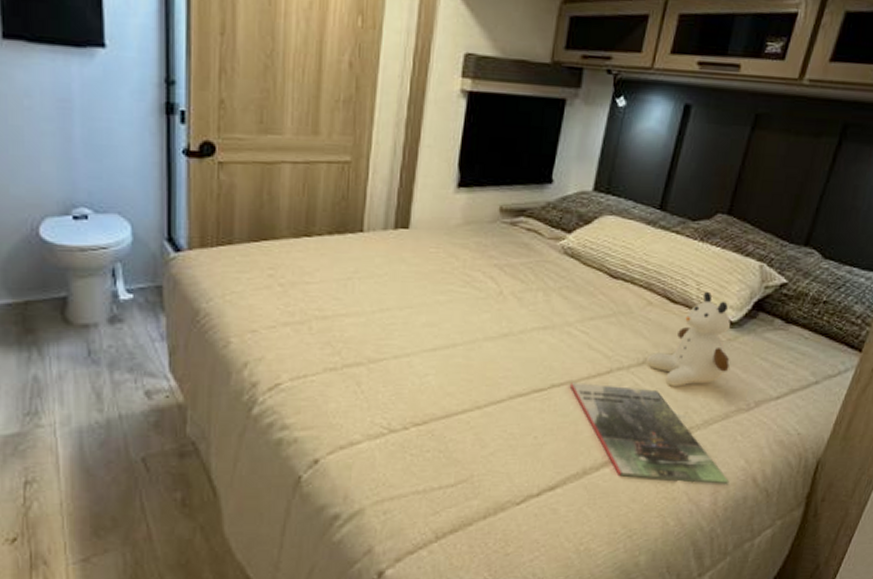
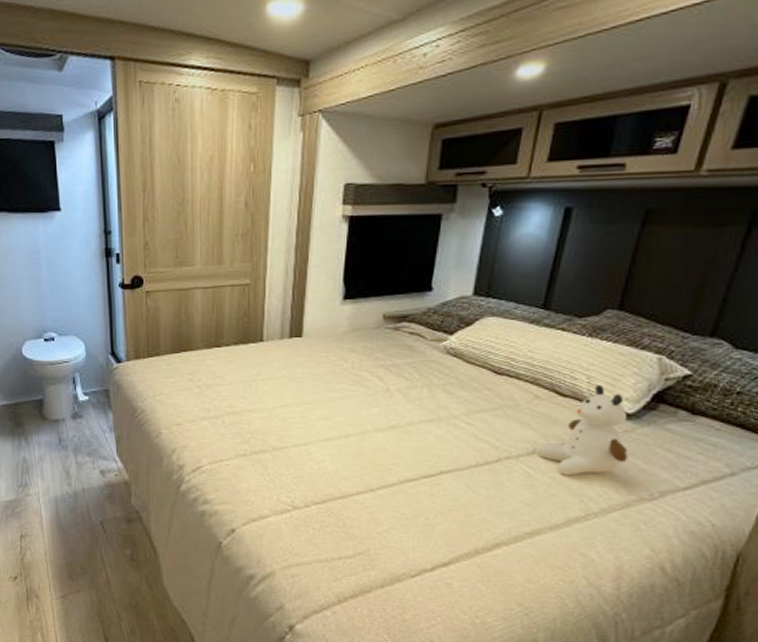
magazine: present [569,383,730,485] -> none [458,470,634,573]

